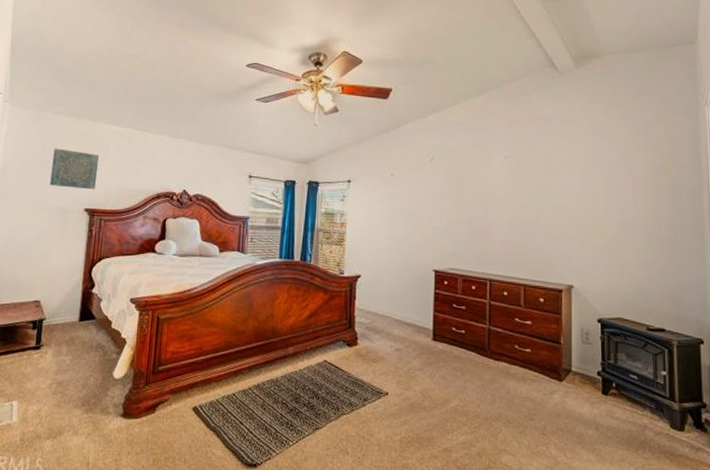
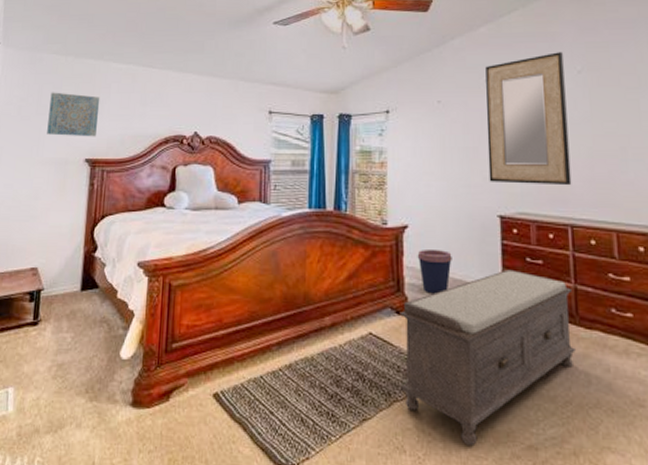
bench: none [347,313,486,449] -> present [400,269,576,447]
coffee cup: none [366,295,395,331] -> present [417,250,452,294]
home mirror: none [428,140,495,248] -> present [485,52,572,186]

